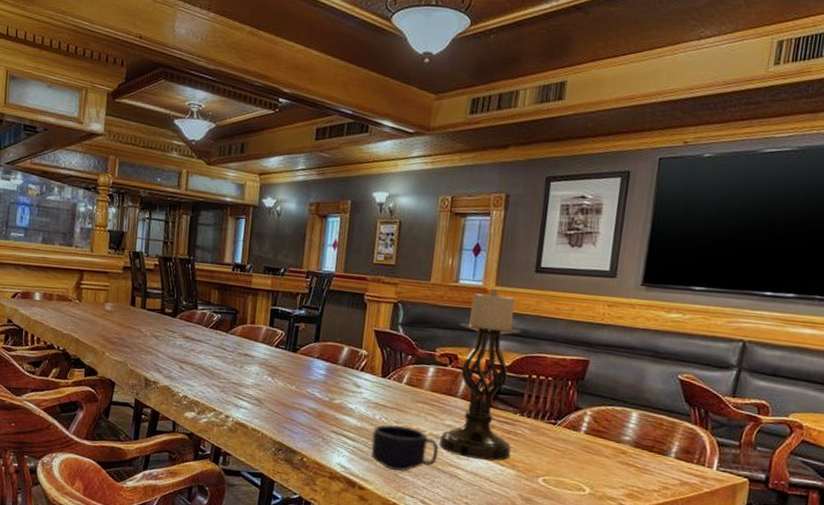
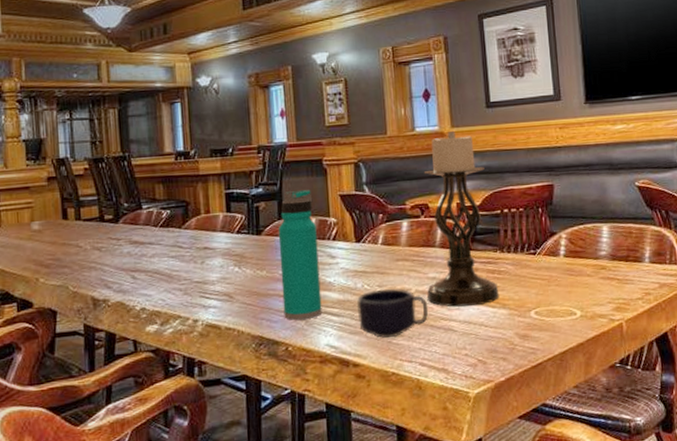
water bottle: none [304,318,349,437] -> present [278,189,322,320]

